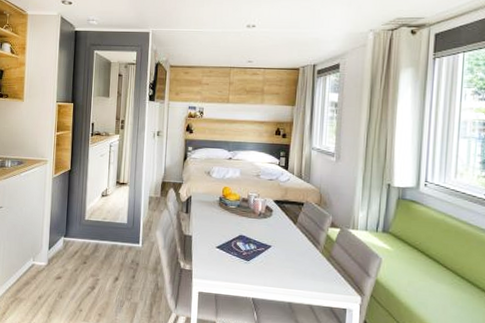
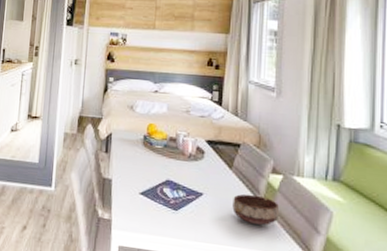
bowl: none [296,245,337,271] -> present [232,194,280,225]

